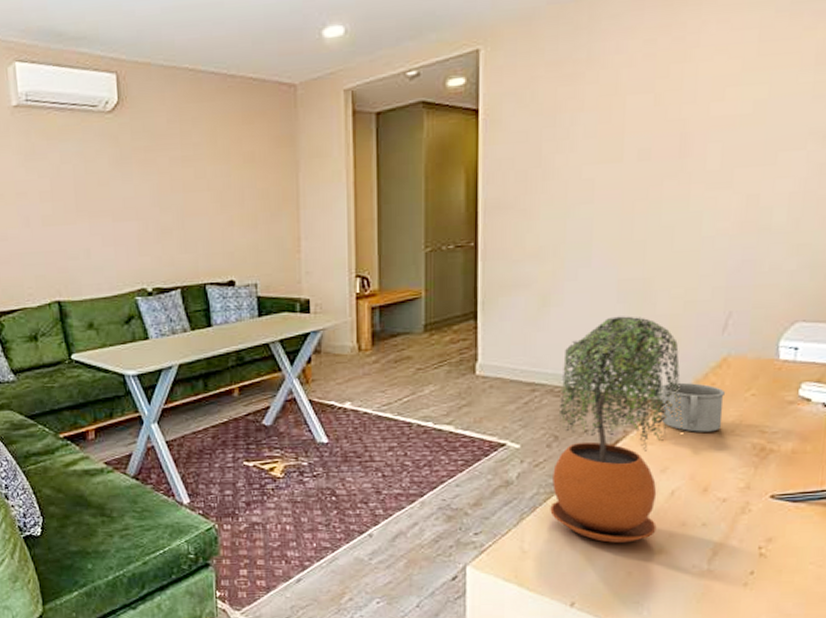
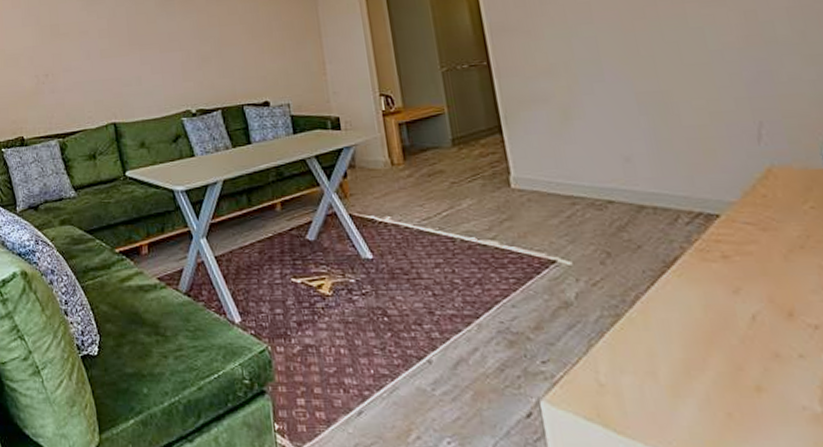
potted plant: present [550,316,684,543] -> none [597,127,748,376]
mug: present [661,382,726,432] -> none [709,194,788,249]

